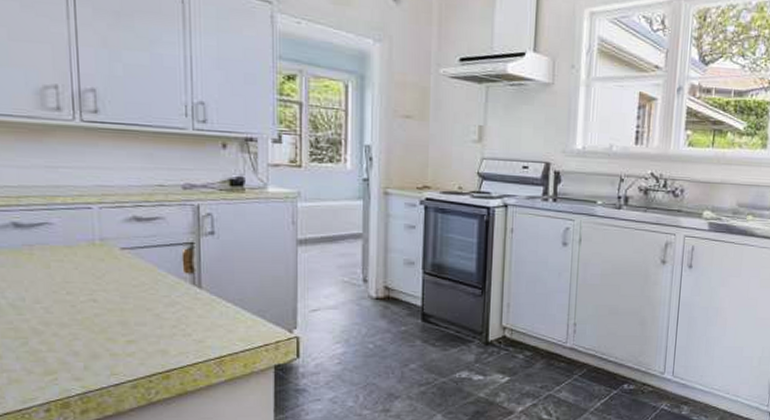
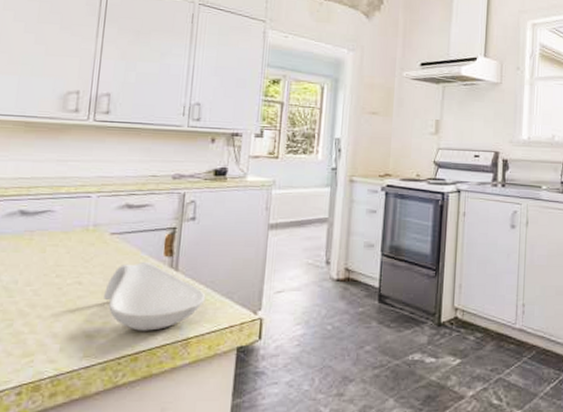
spoon rest: none [123,278,235,349] -> present [104,261,206,331]

